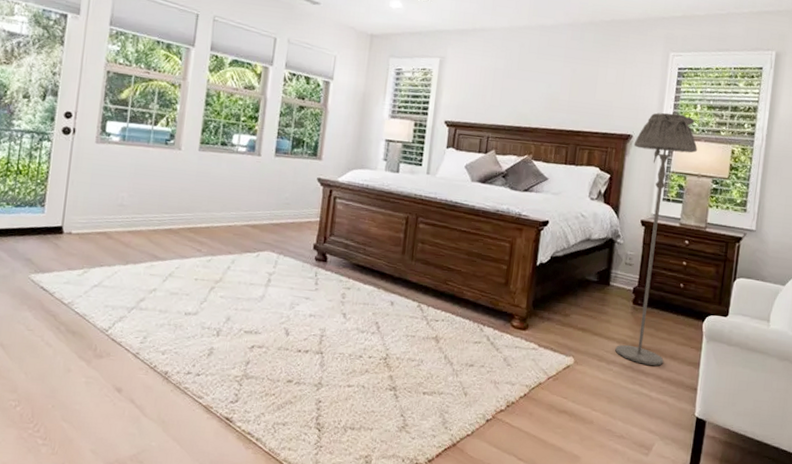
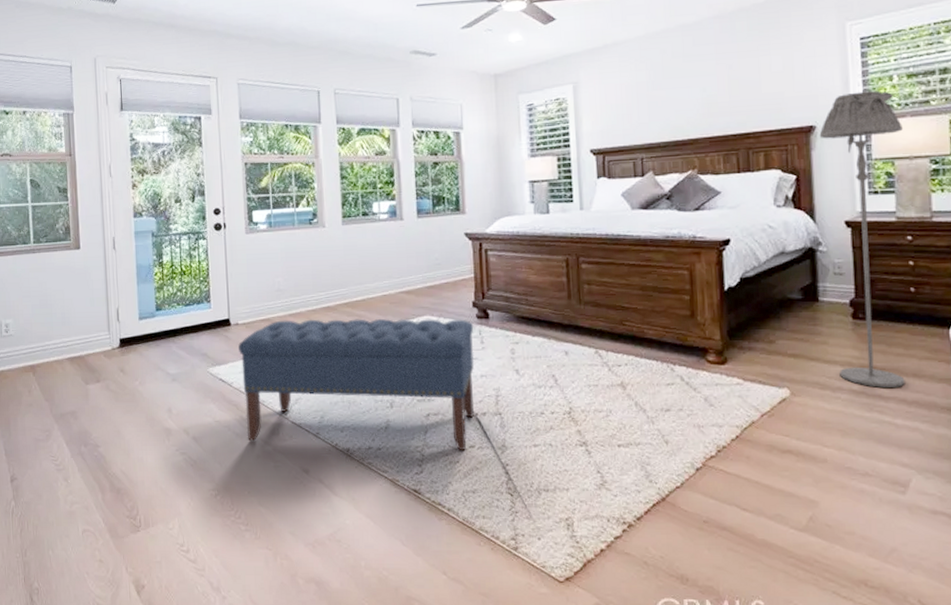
bench: none [60,235,311,385] -> present [238,318,475,451]

